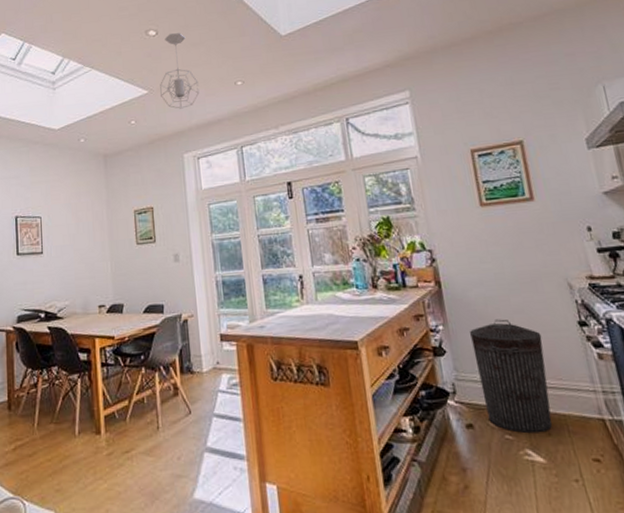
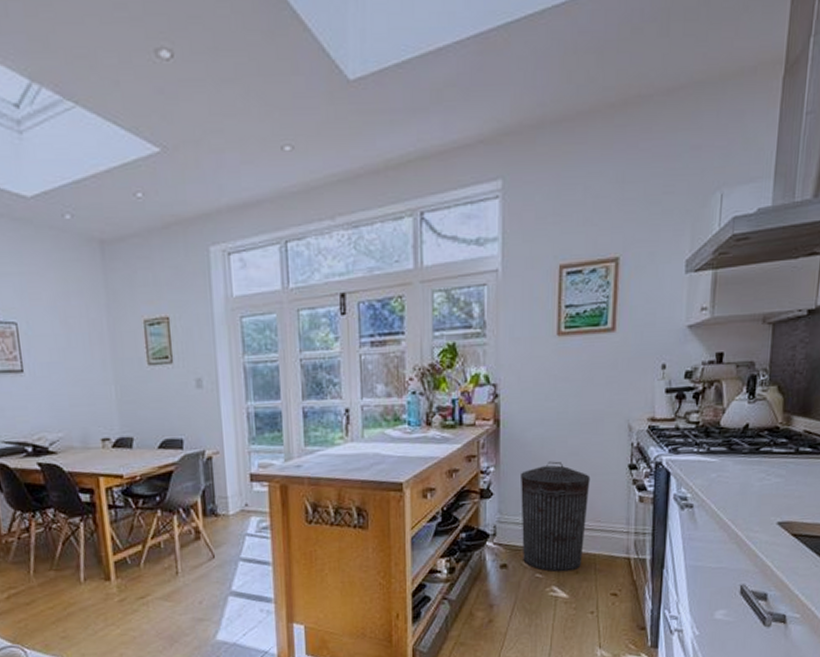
pendant light: present [160,33,200,109] -> none [177,59,233,180]

